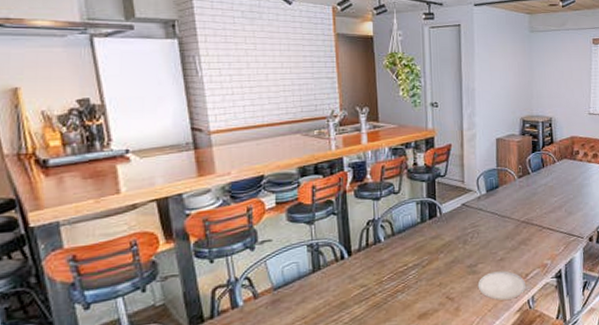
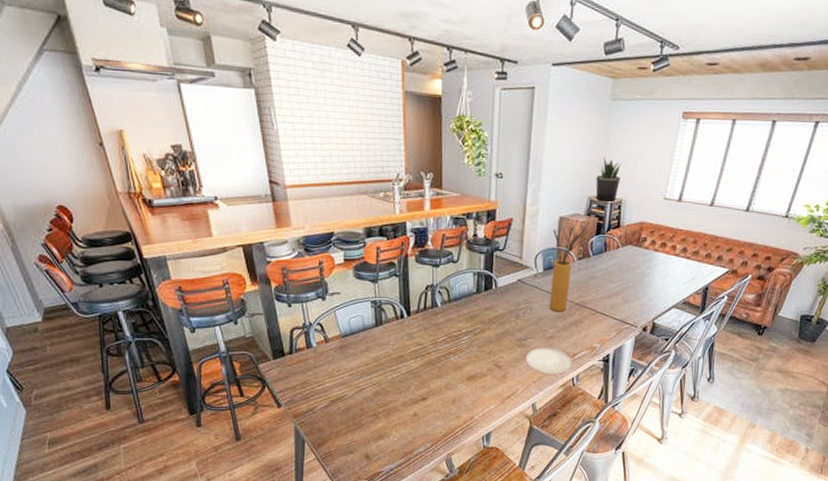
vase: none [492,139,525,233] -> present [549,217,589,312]
planter: none [525,82,548,122] -> present [596,157,621,203]

